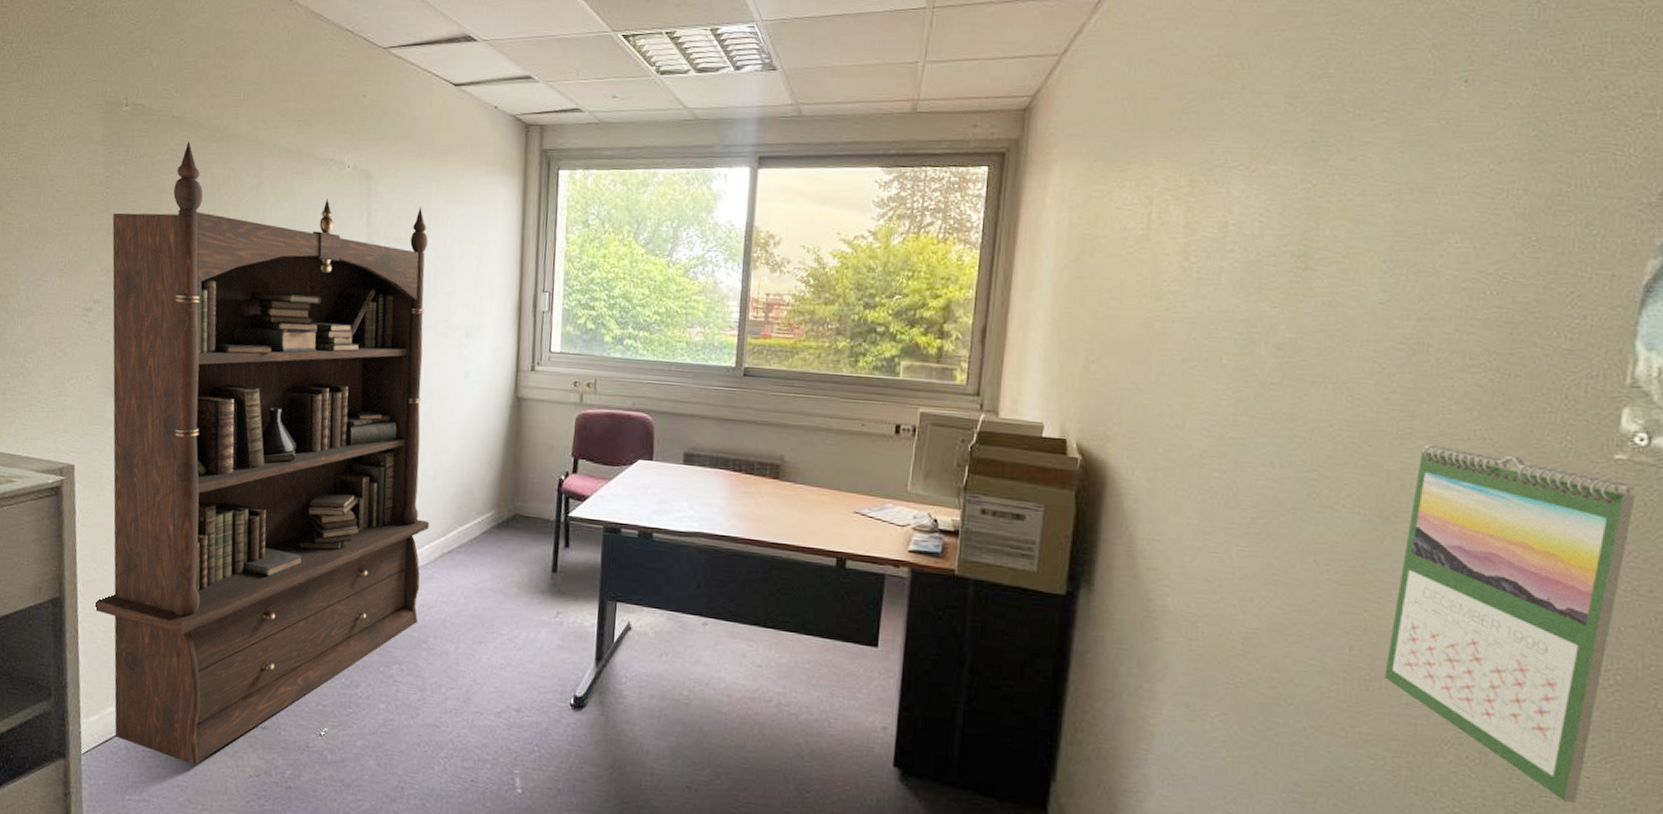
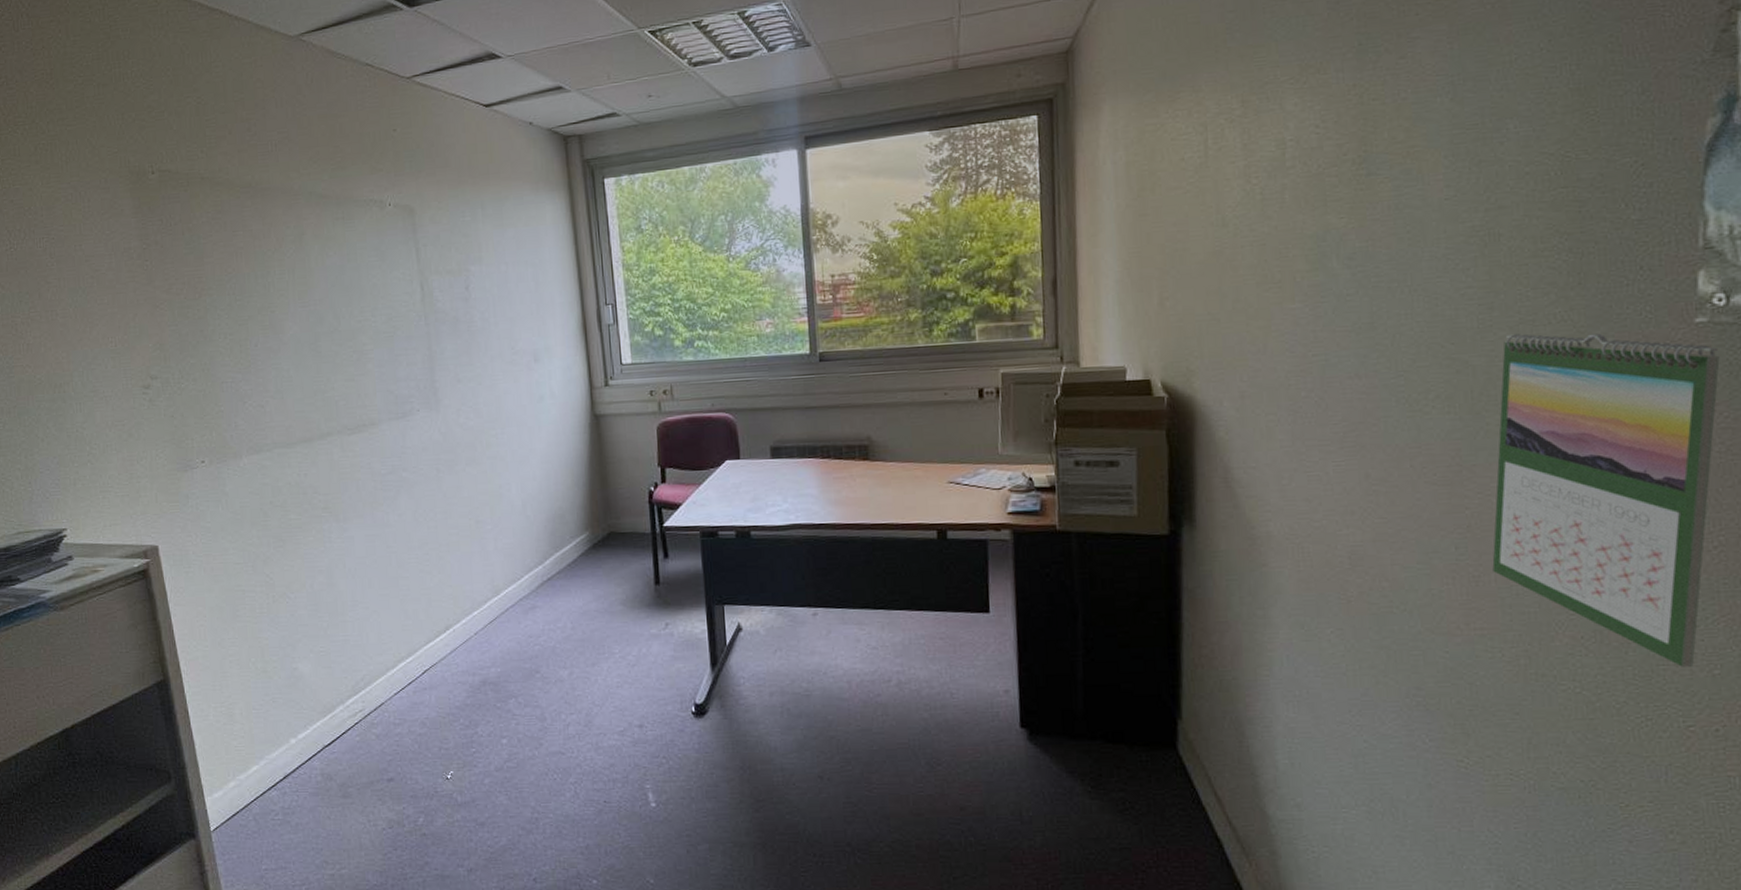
bookcase: present [93,141,429,765] -> none [157,201,528,826]

